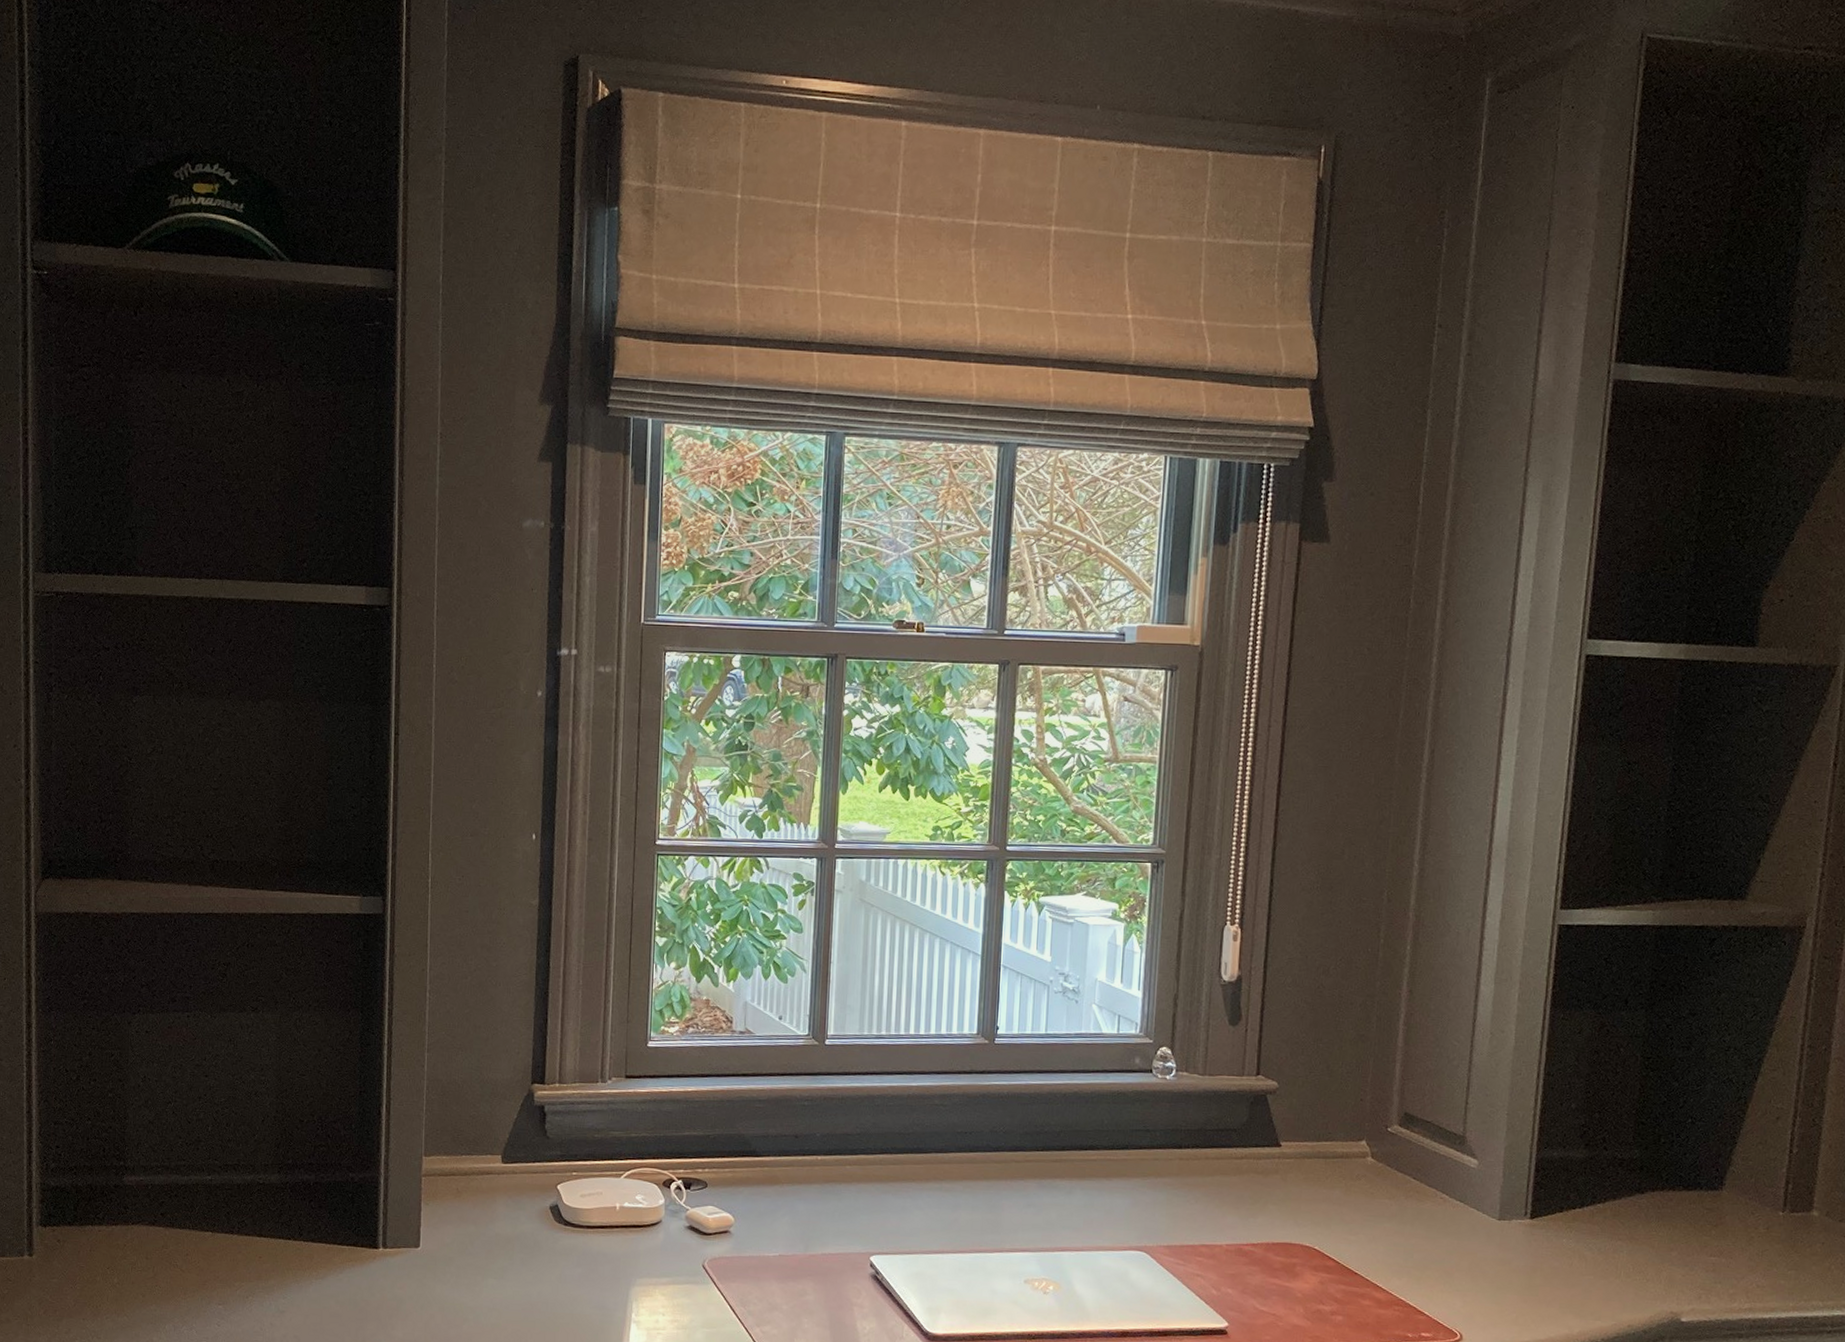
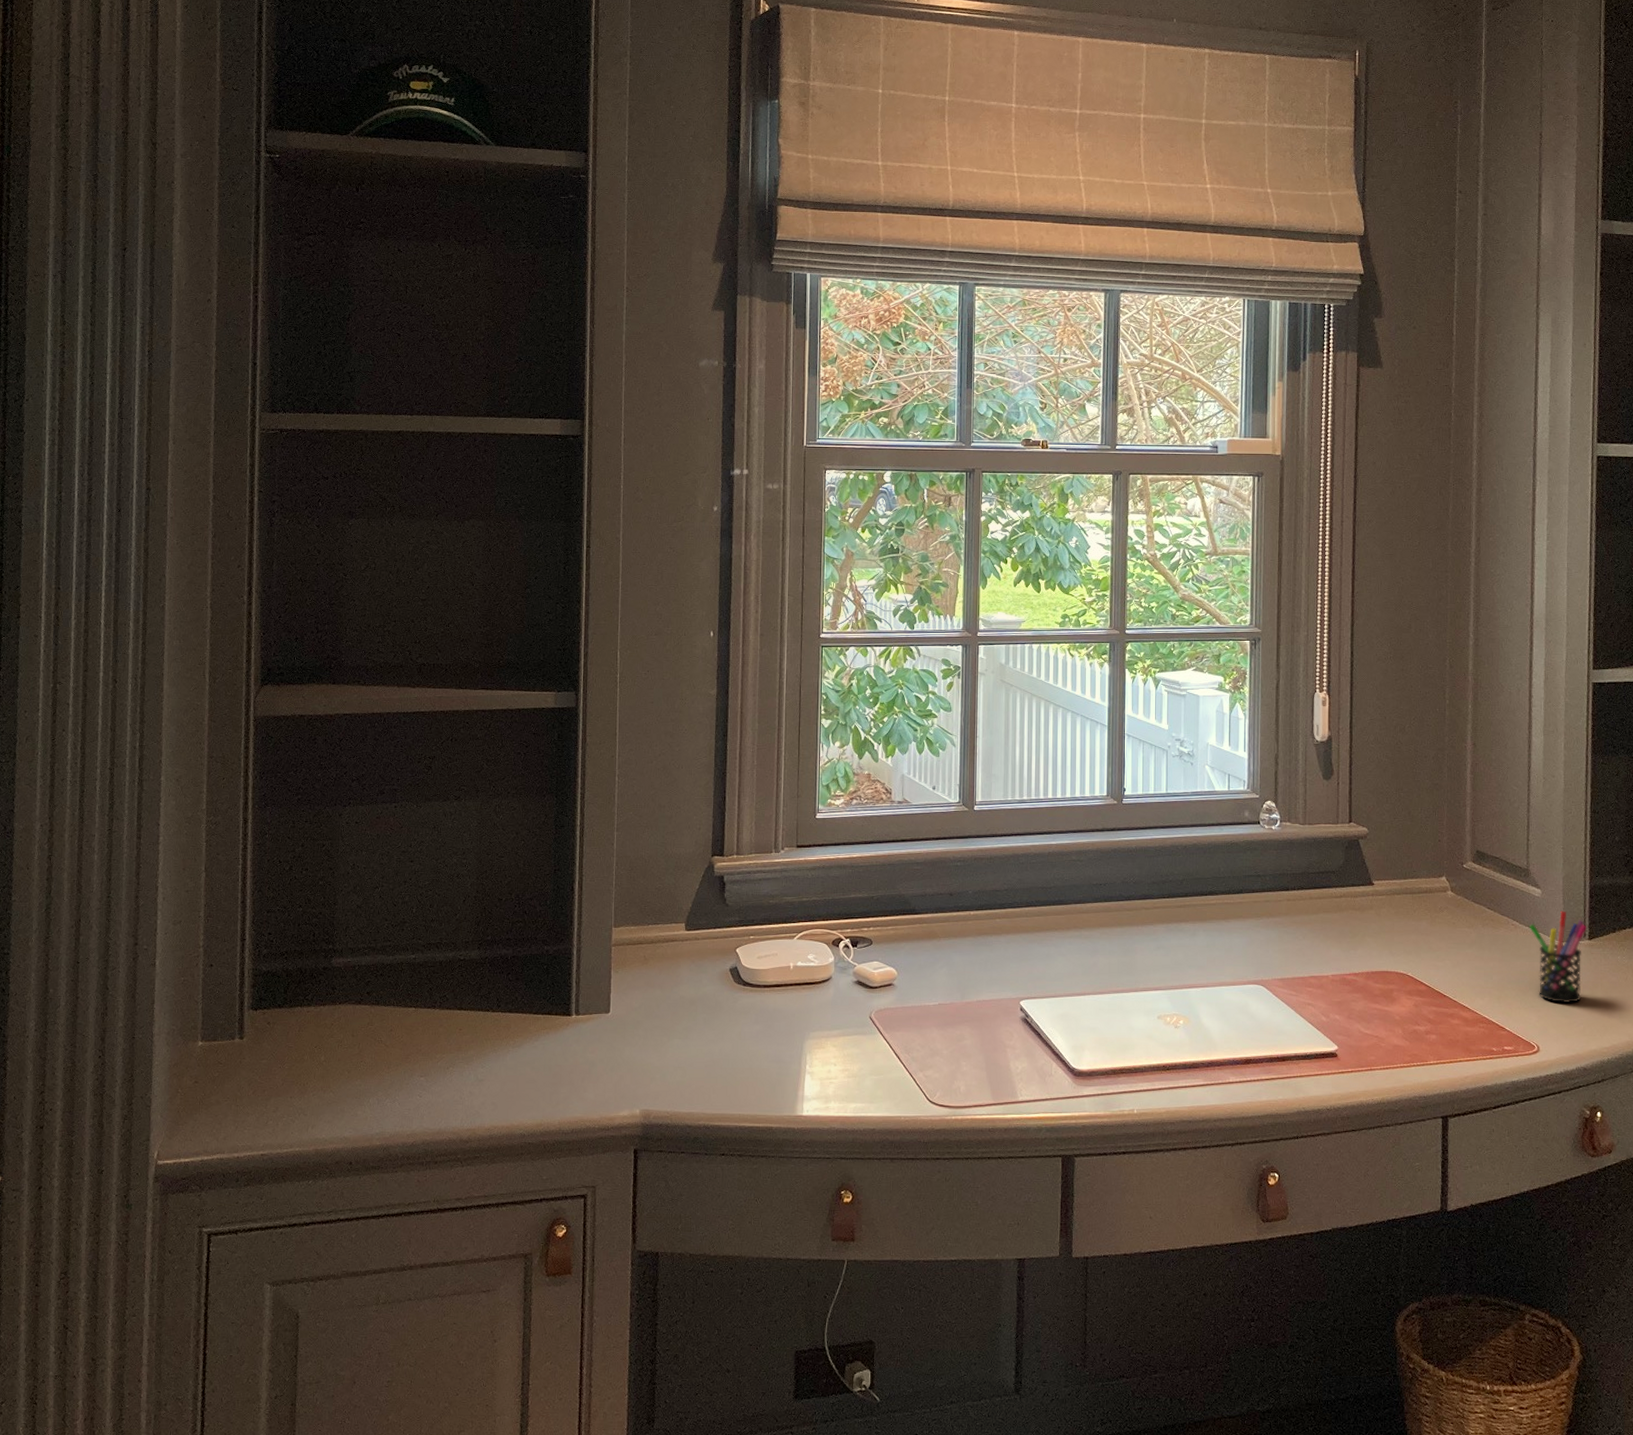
pen holder: none [1461,1184,1530,1289] -> present [1529,910,1588,1004]

